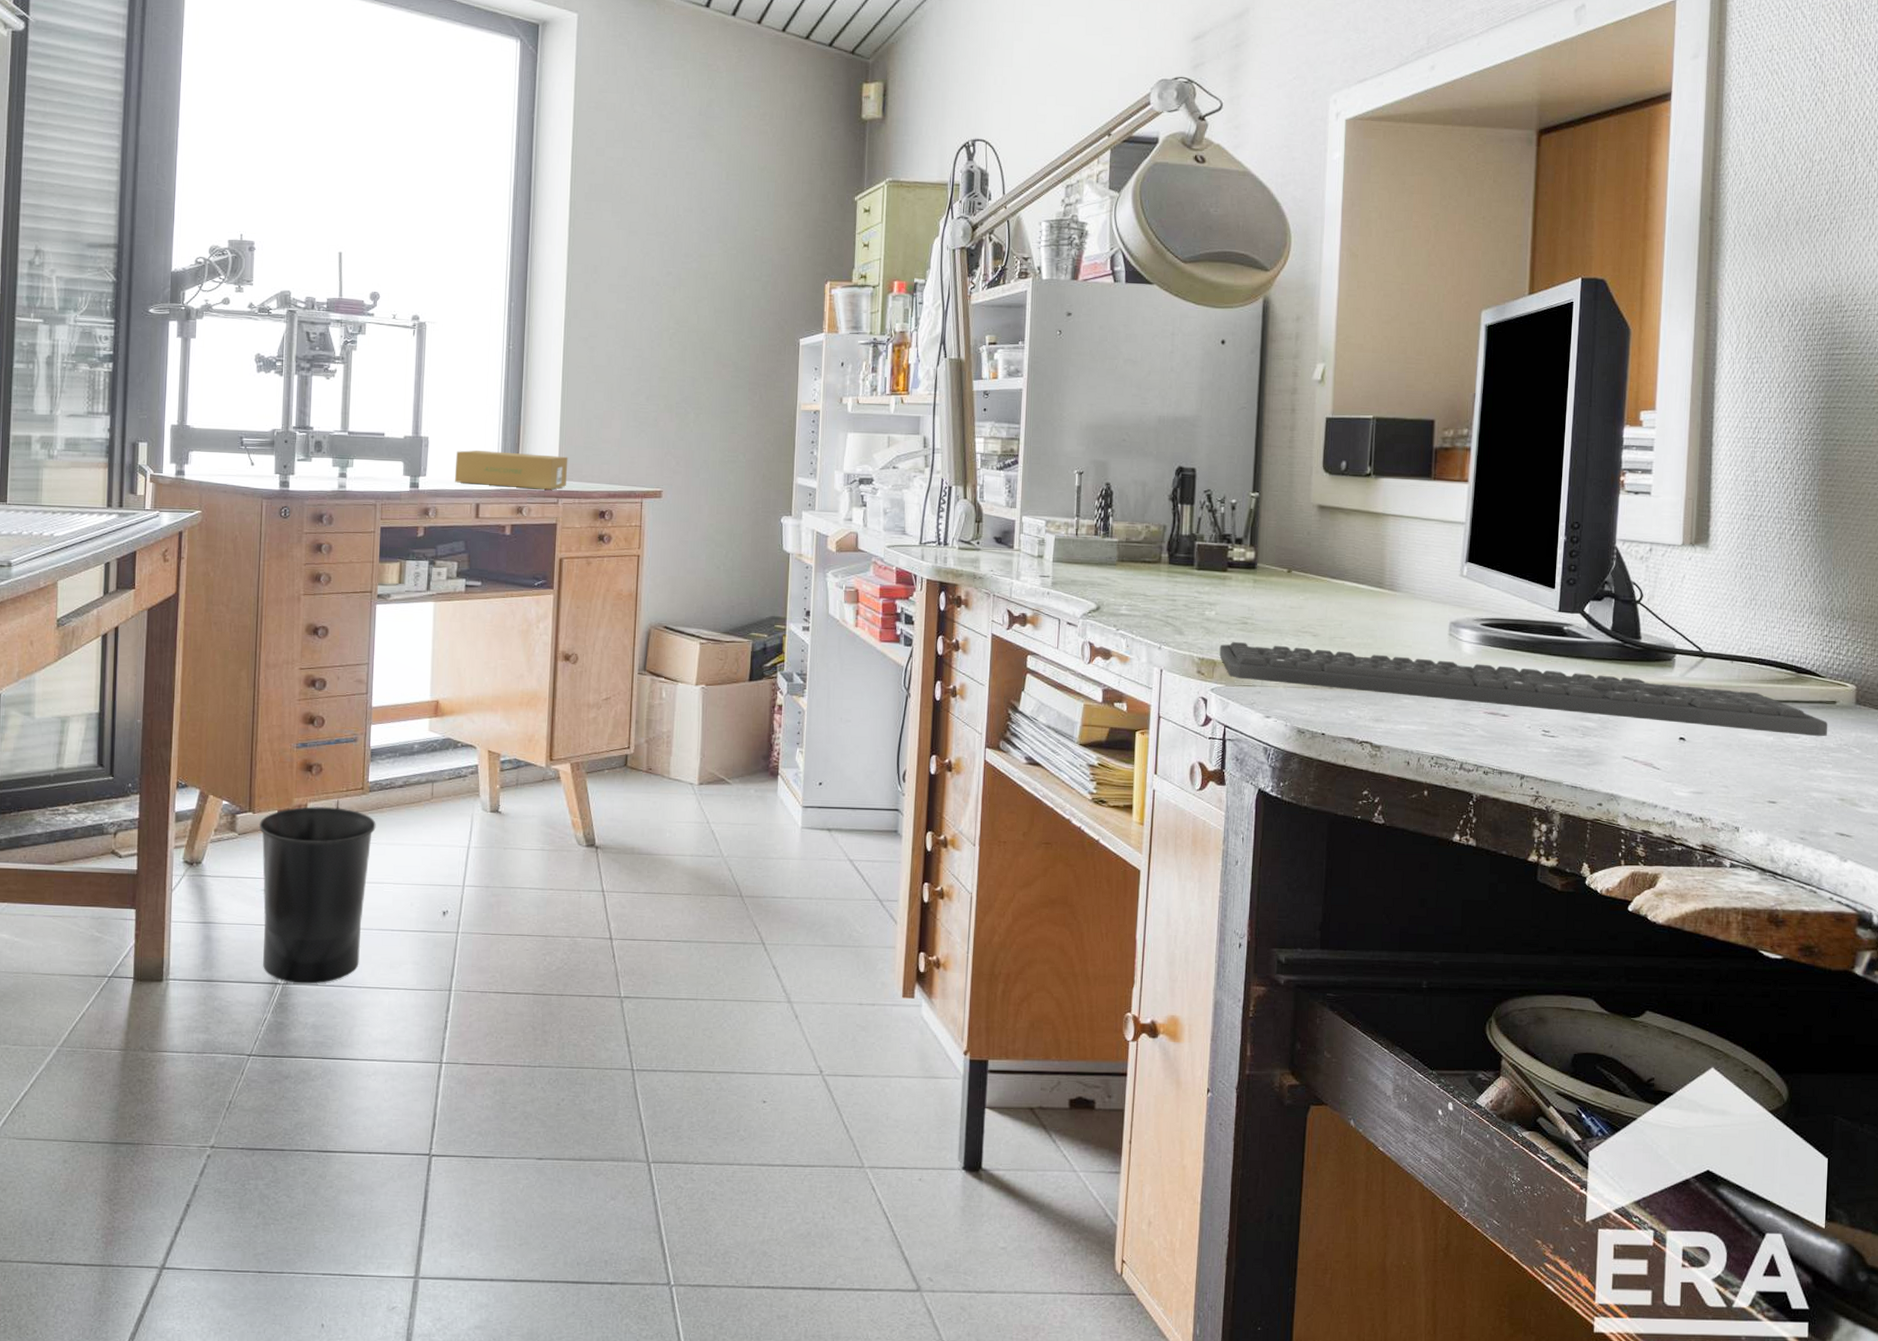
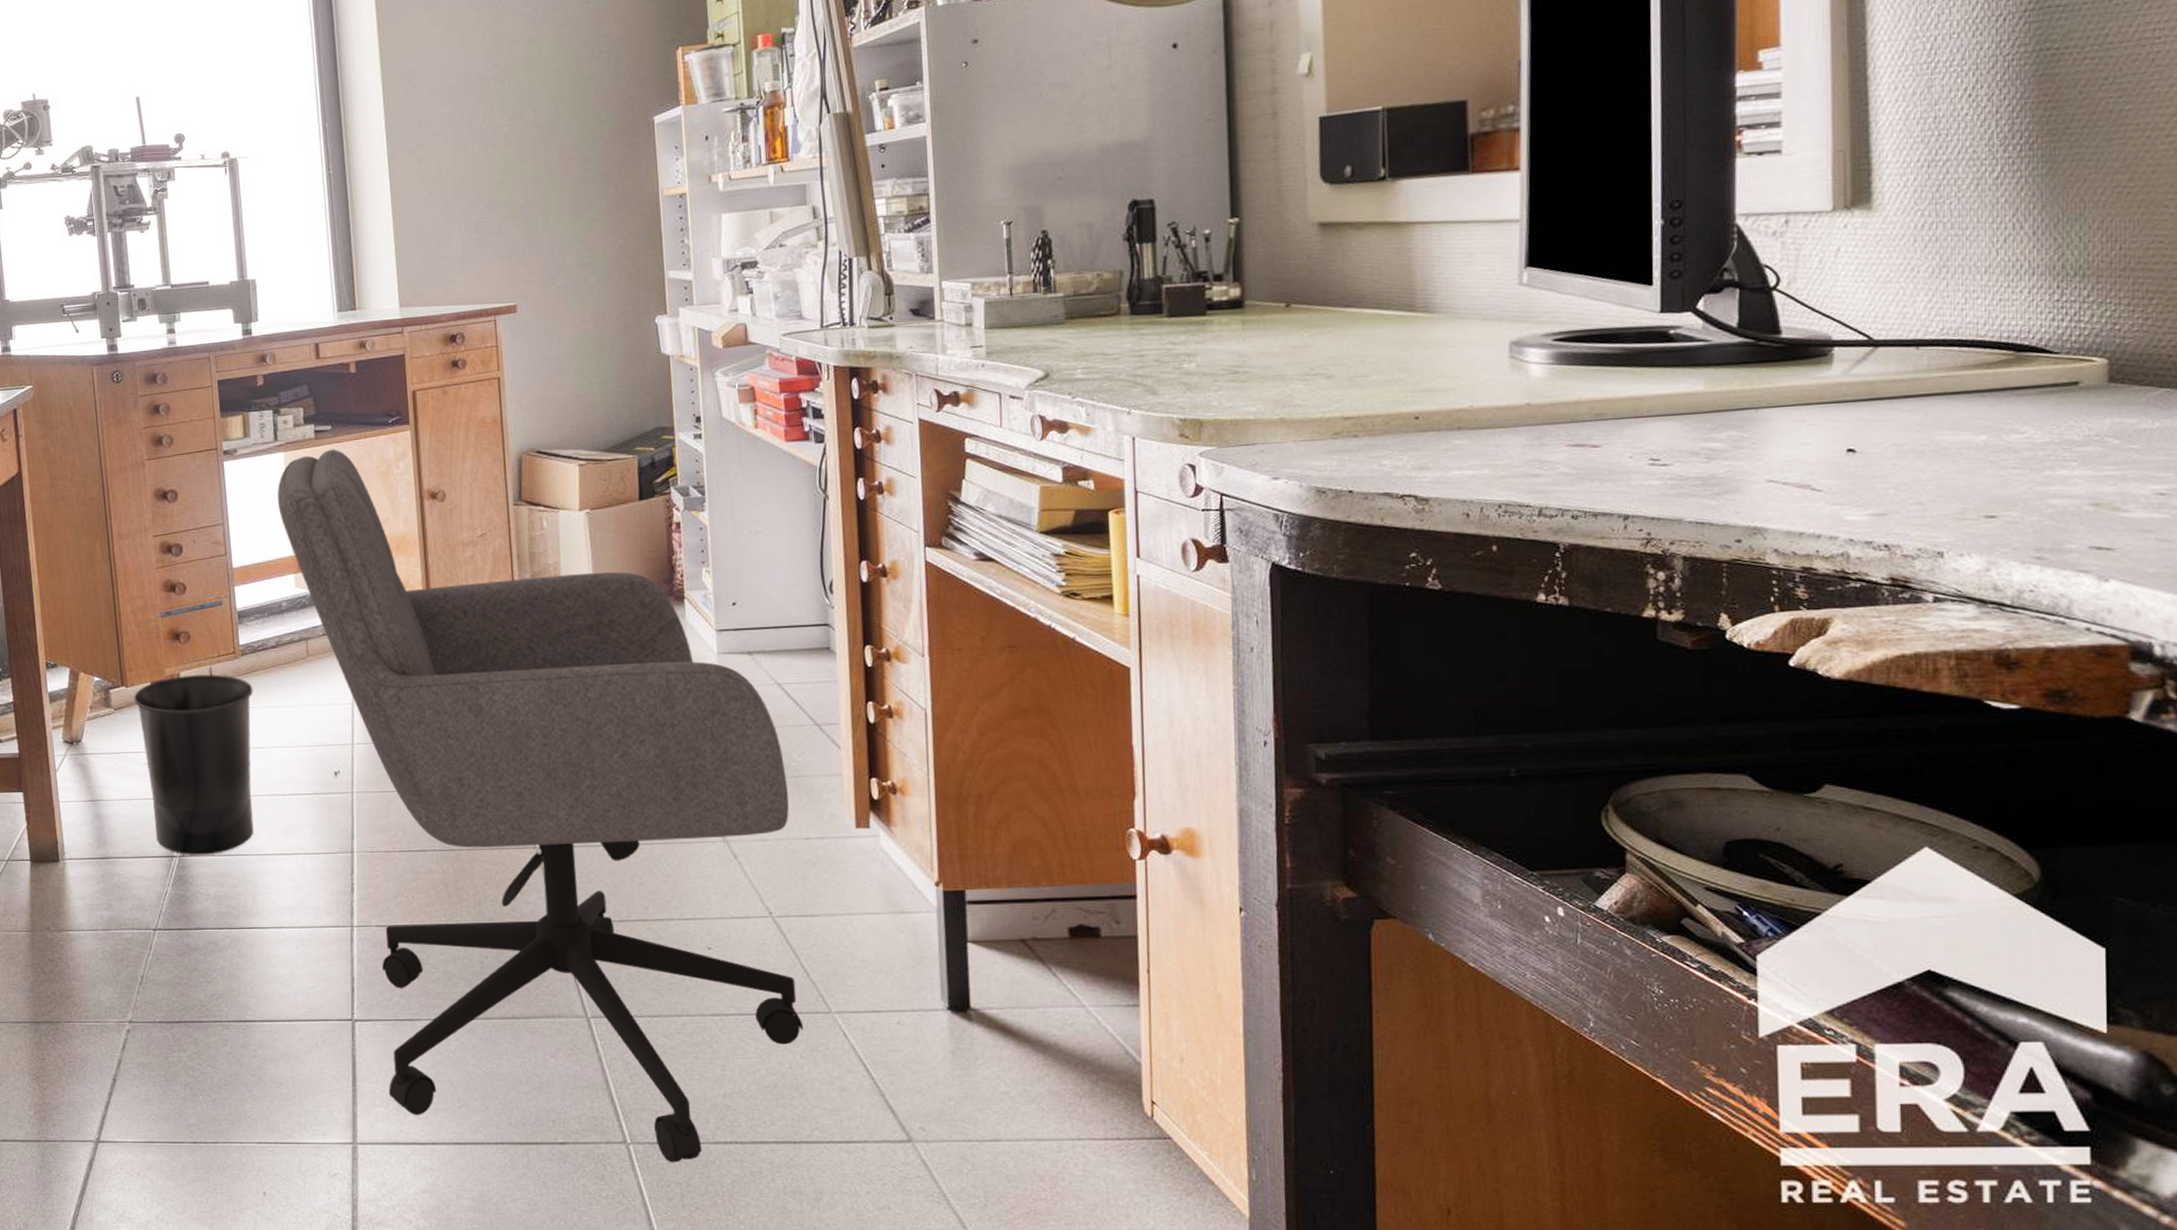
office chair: none [422,604,849,1305] -> present [277,449,804,1163]
box: present [454,450,568,490] -> none [287,281,410,324]
computer keyboard: present [1219,641,1828,737] -> none [1205,382,2069,438]

